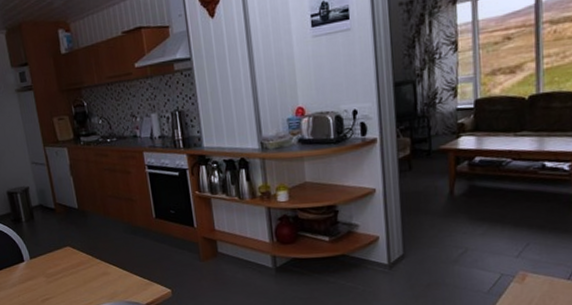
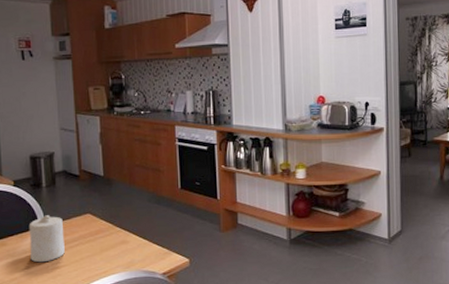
candle: none [15,249,51,295] -> present [29,215,65,263]

